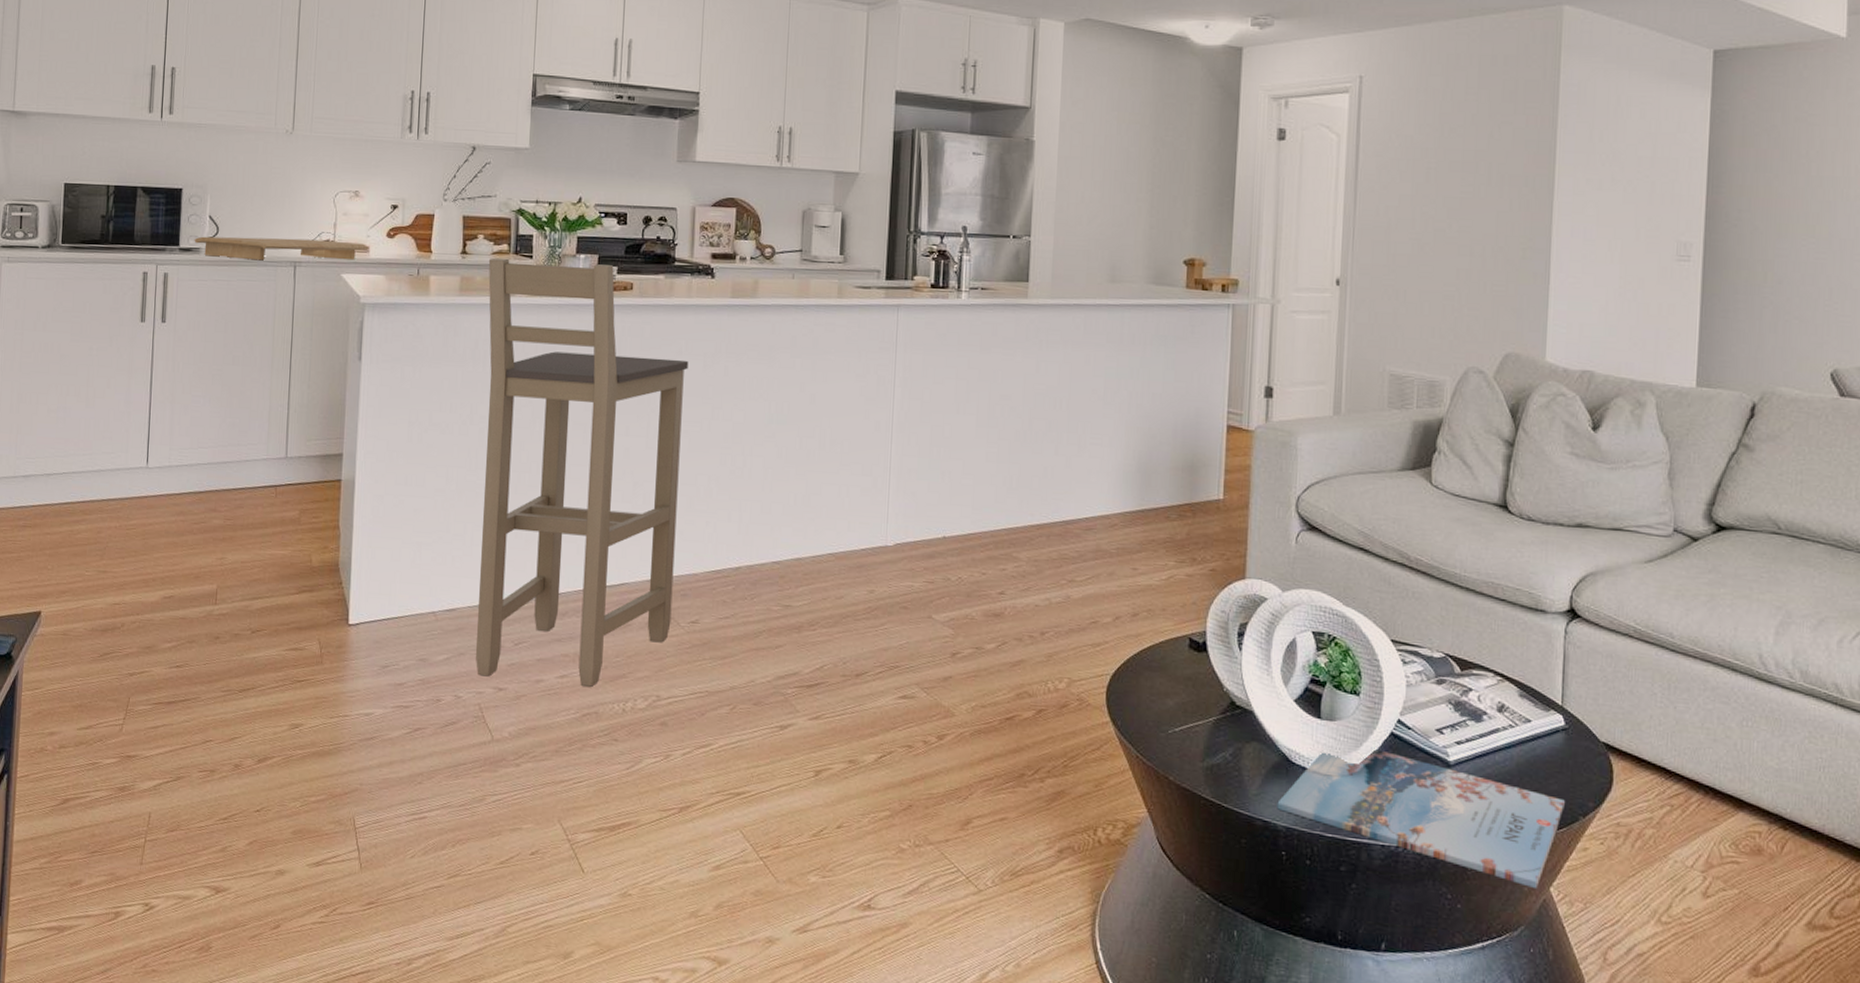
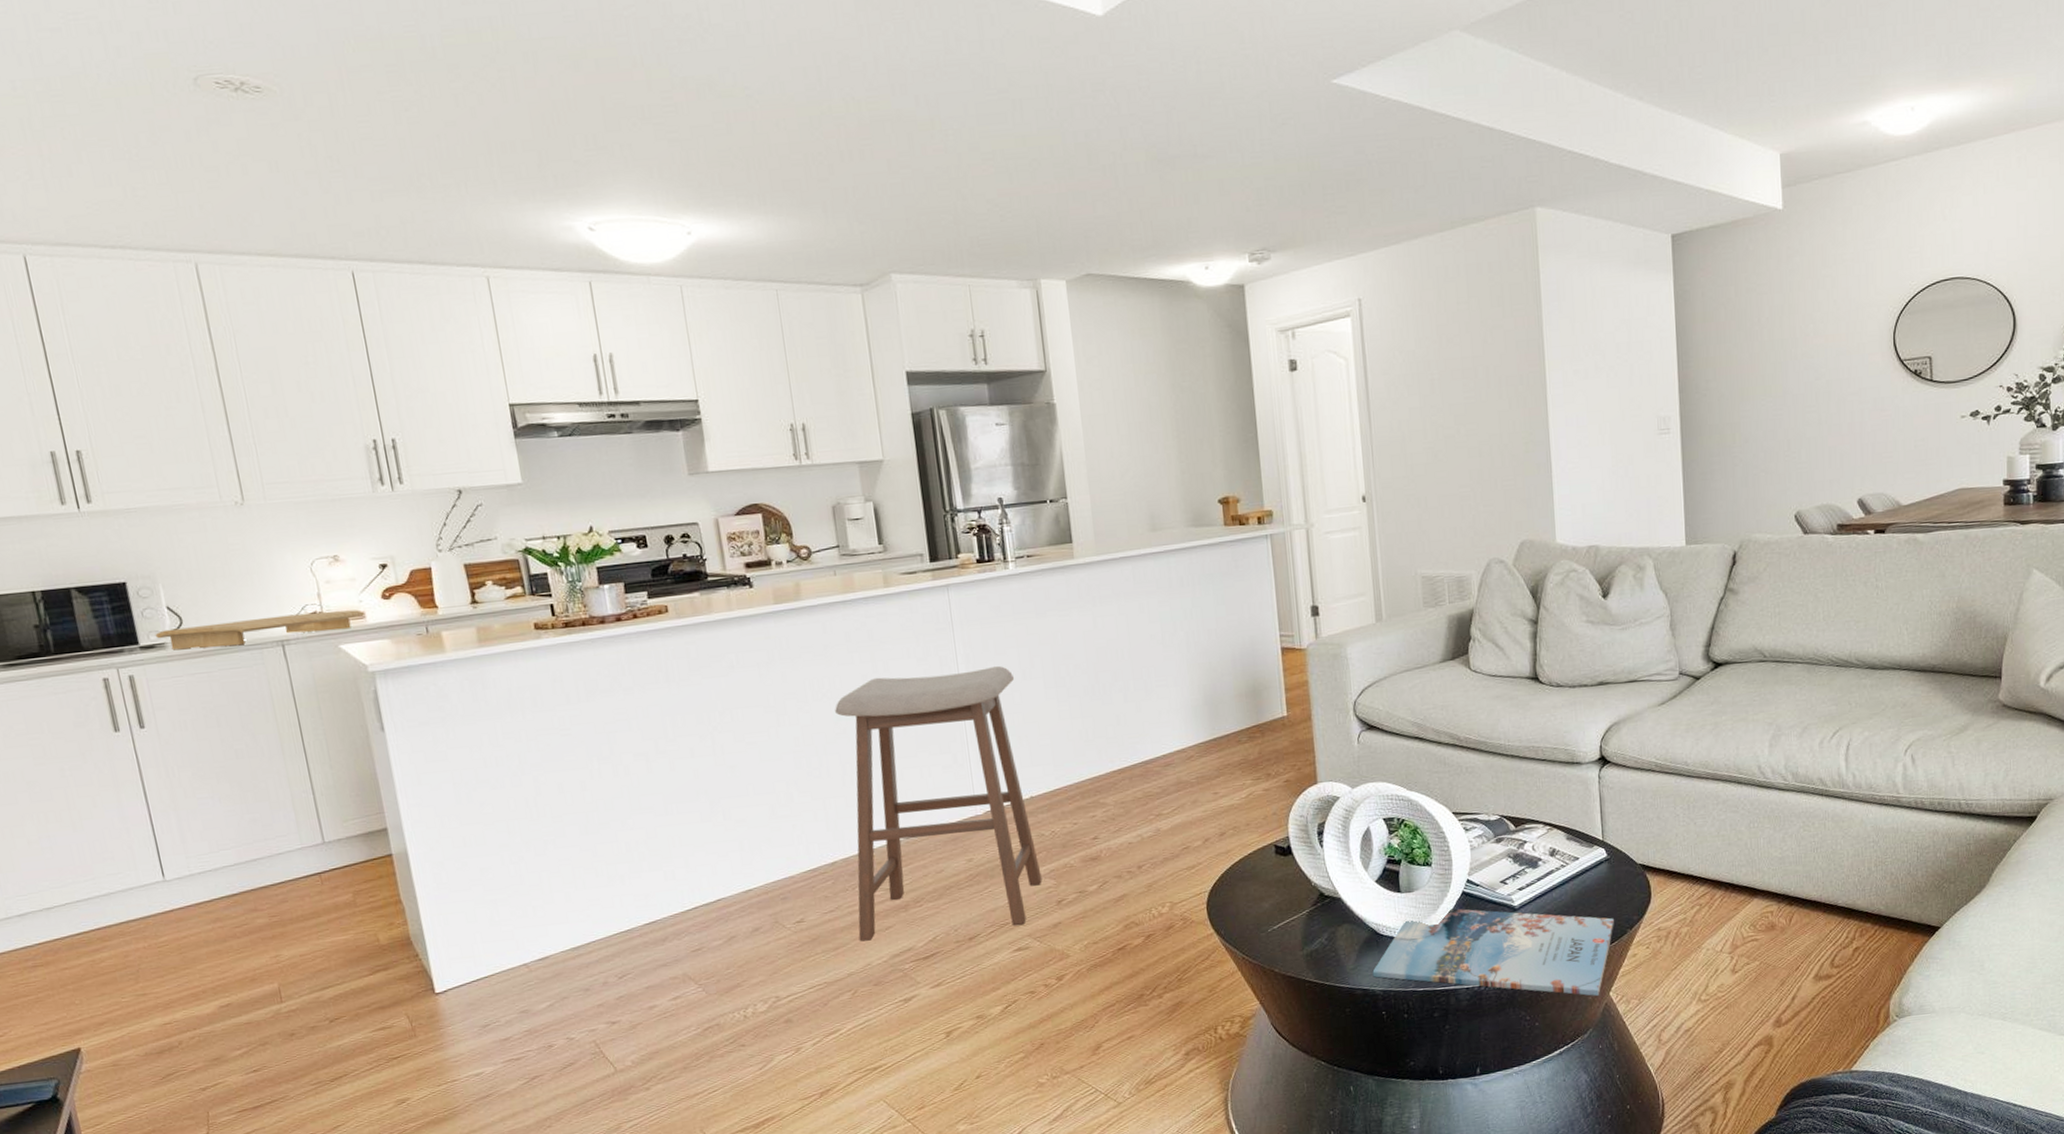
bar stool: present [476,257,689,687] -> none [503,591,777,1015]
bar stool: none [748,386,948,671] -> present [835,666,1042,942]

